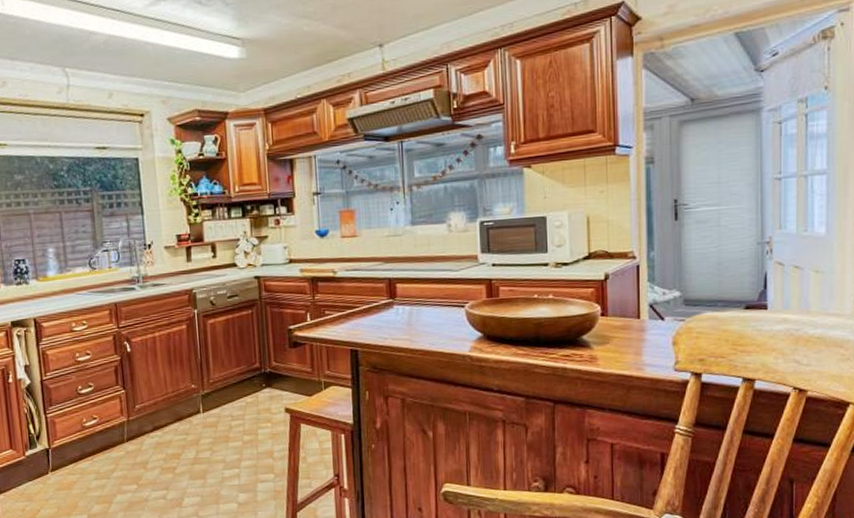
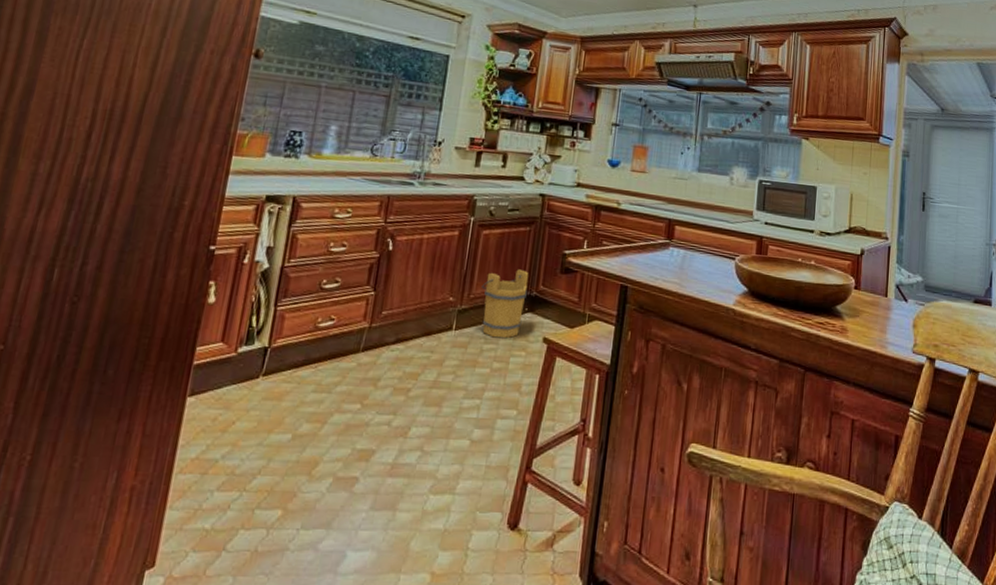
bucket: none [218,350,262,415] -> present [481,269,529,339]

